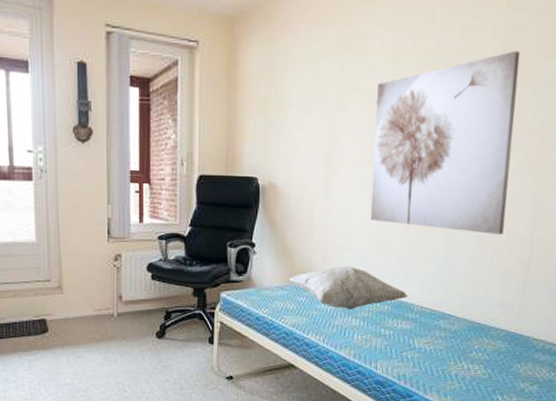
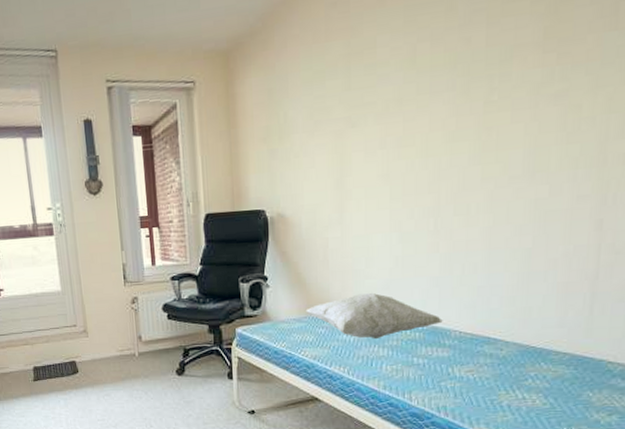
wall art: present [370,50,521,234] -> none [390,29,569,246]

